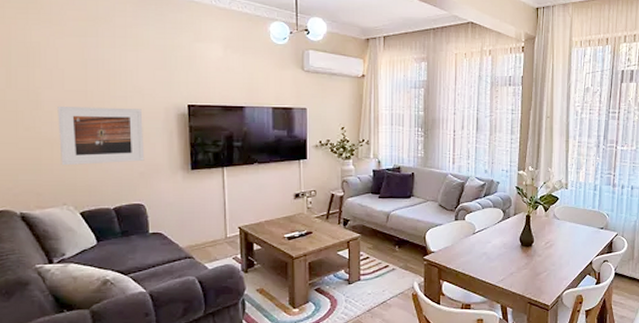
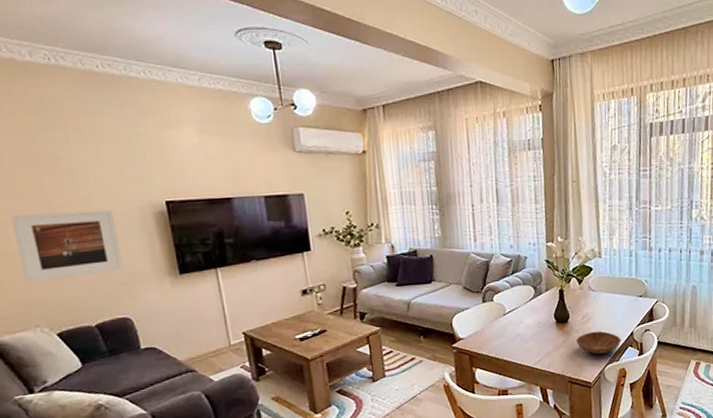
bowl: none [538,257,581,279] -> present [576,331,622,355]

